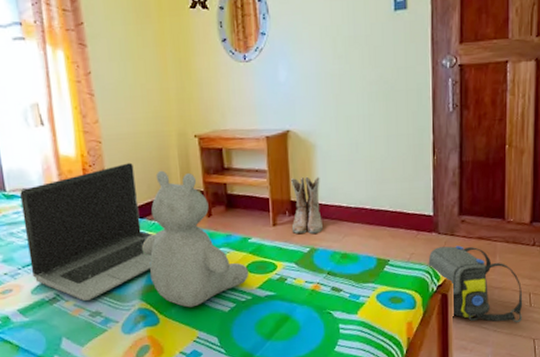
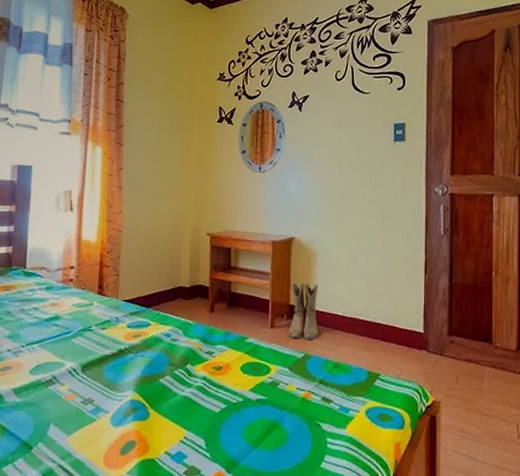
laptop computer: present [20,162,154,301] -> none [33,253,157,386]
teddy bear: present [141,170,249,308] -> none [143,263,243,404]
shoulder bag: present [428,246,523,323] -> none [418,366,511,456]

